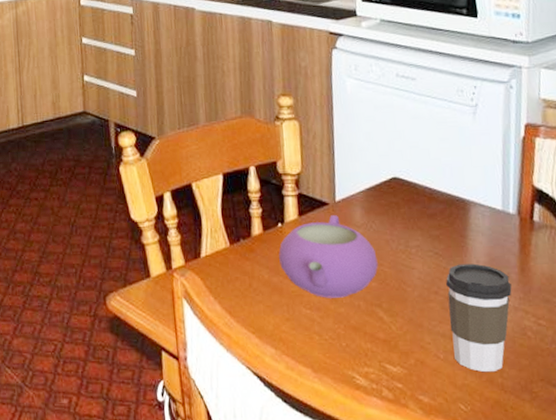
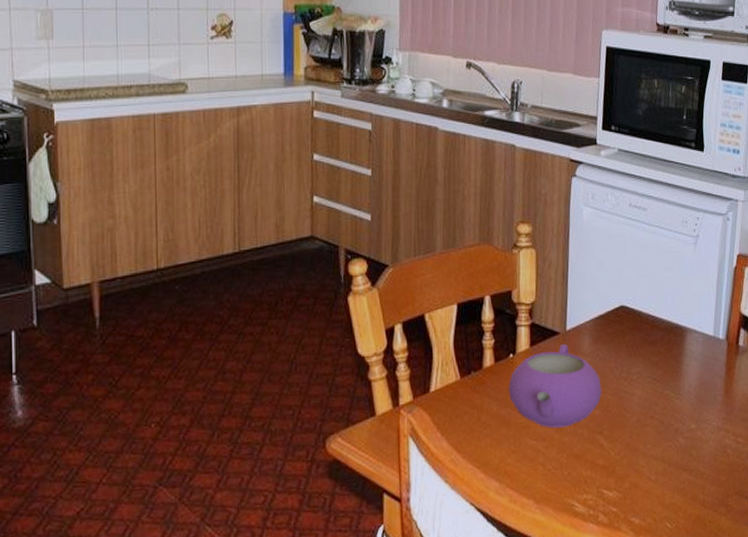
coffee cup: present [446,263,512,372] -> none [661,387,717,490]

